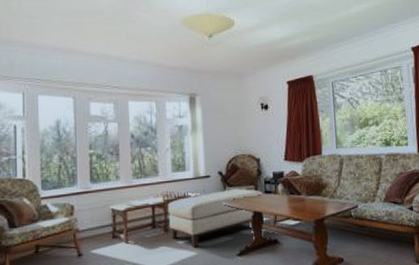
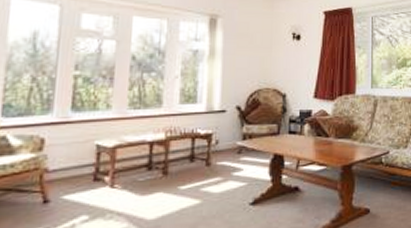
ottoman: present [168,188,264,248] -> none [170,126,287,195]

